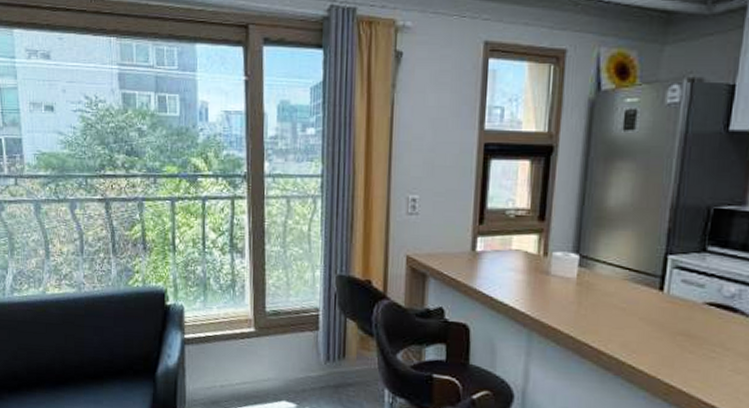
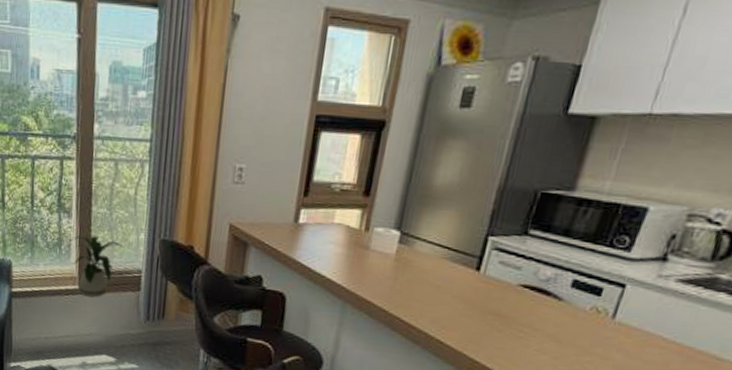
house plant: none [243,274,300,340] -> present [70,234,125,298]

